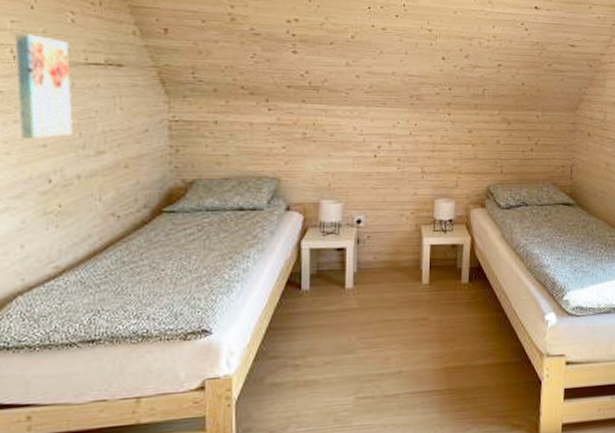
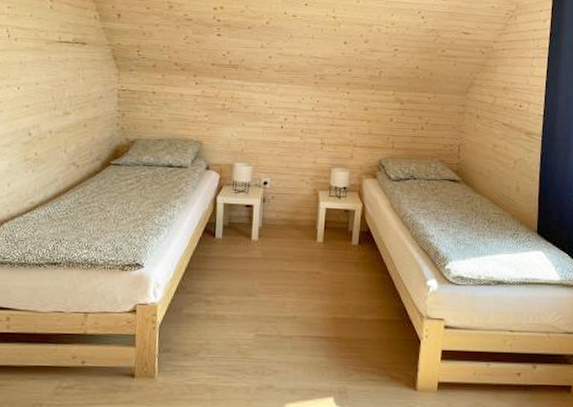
wall art: present [15,32,73,140] -> none [10,16,48,101]

